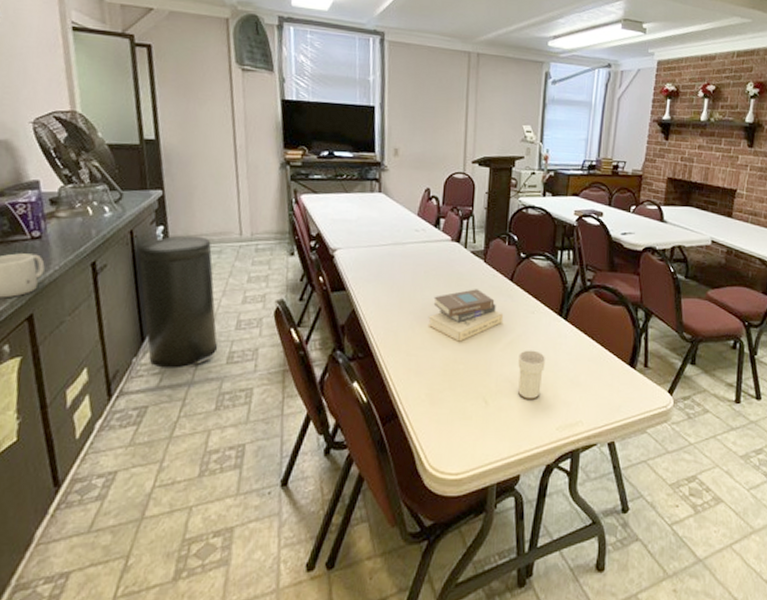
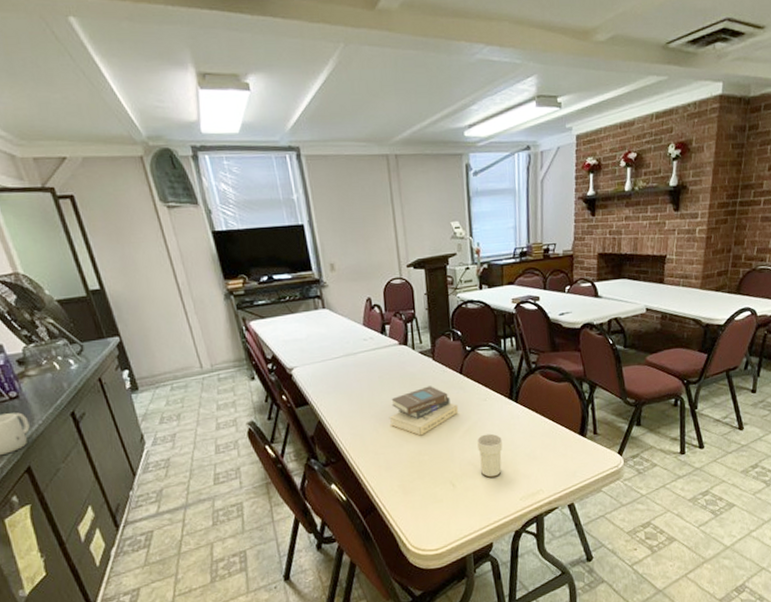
pedal bin: present [138,235,217,368] -> none [110,374,202,497]

